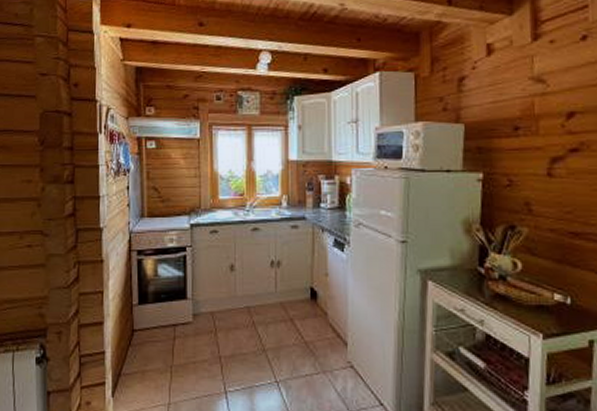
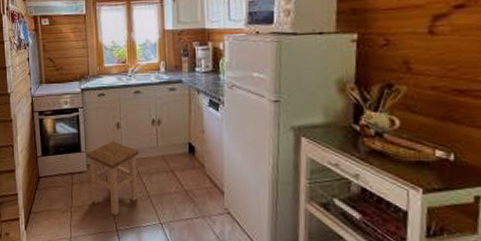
stool: none [193,286,255,374] -> present [86,141,140,216]

